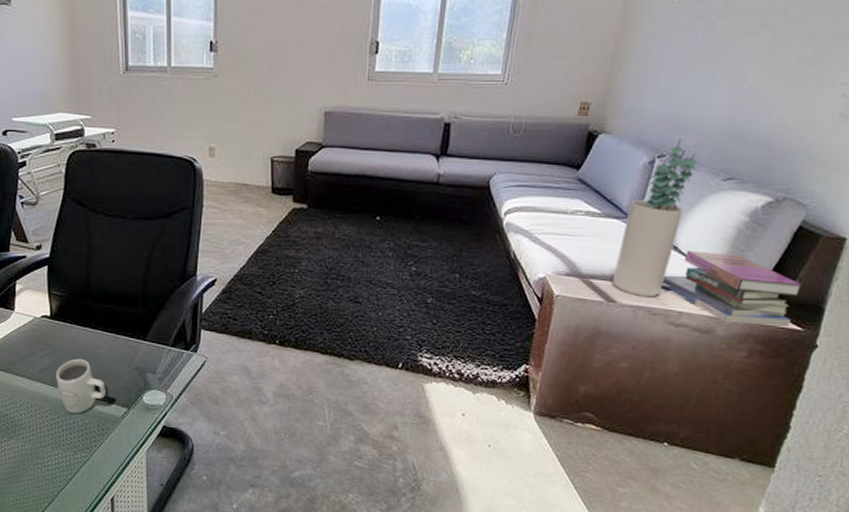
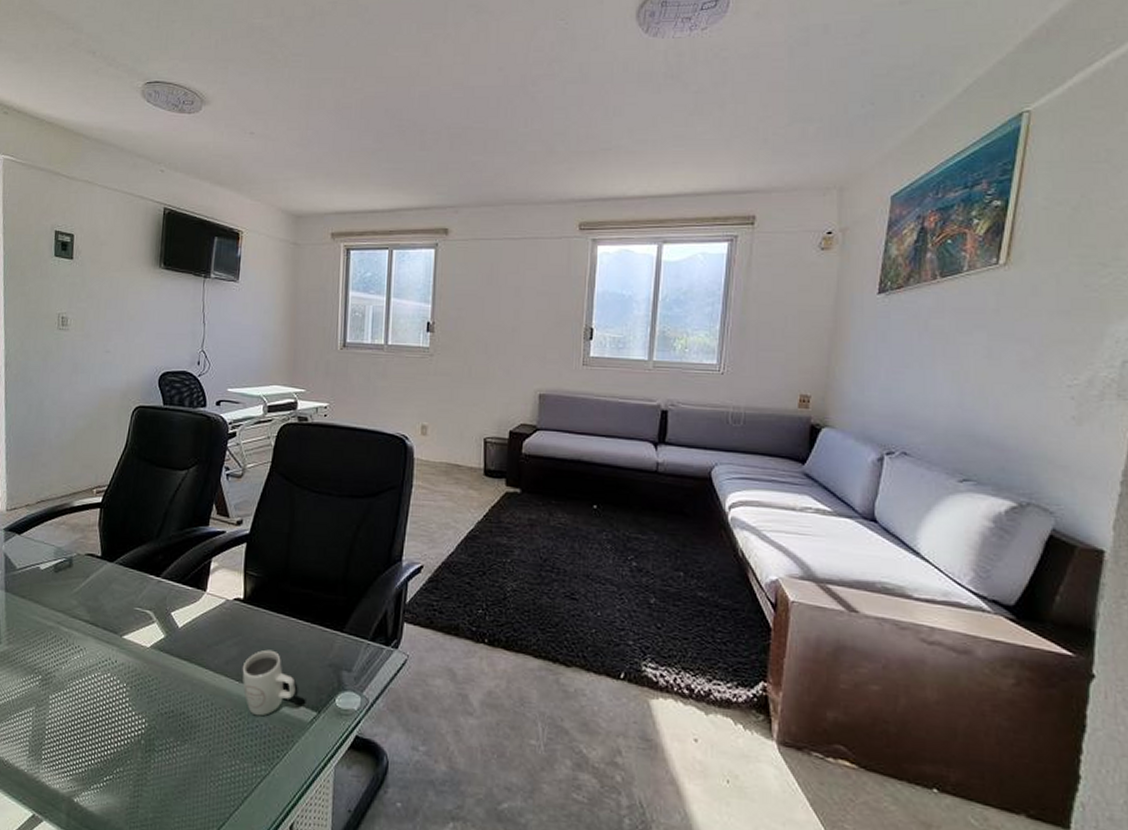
vase: present [612,140,698,298] -> none [851,437,929,609]
books: present [662,250,802,327] -> none [907,557,1064,652]

